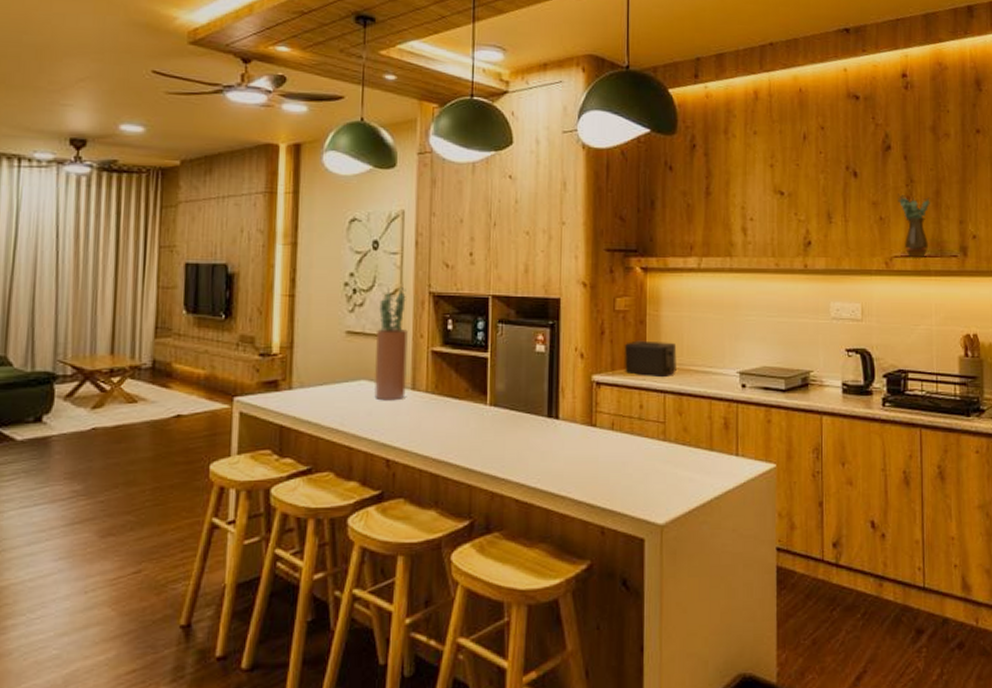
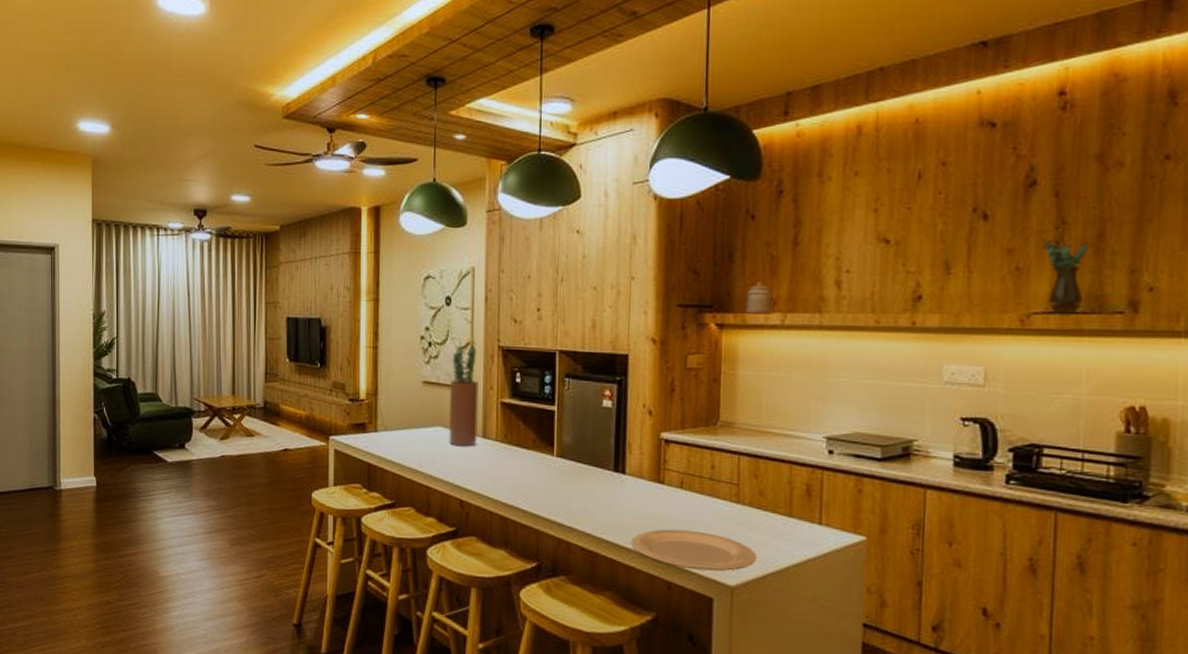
plate: none [565,472,683,512] -> present [630,529,757,571]
toaster: present [625,340,677,376] -> none [696,399,754,438]
jar: none [667,228,689,258] -> present [746,282,772,314]

